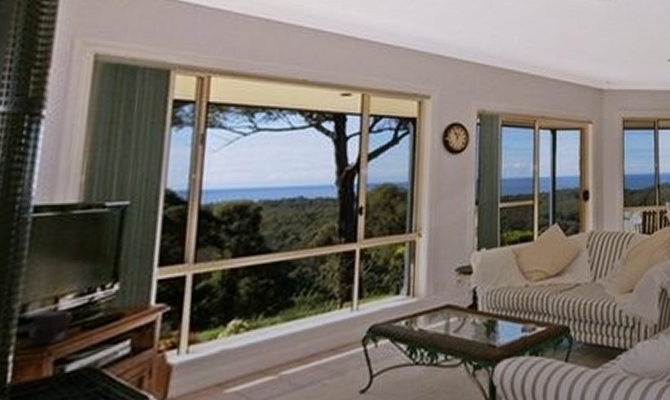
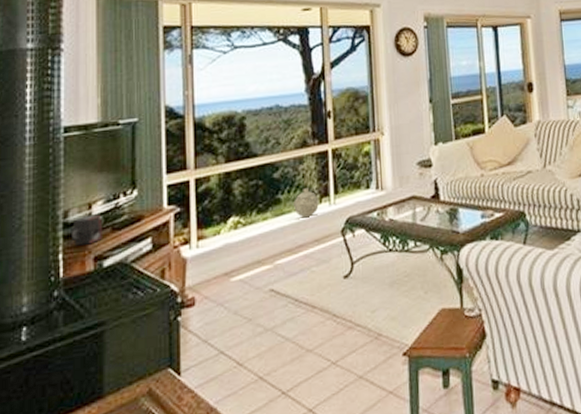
decorative vase: none [309,291,339,324] -> present [294,188,319,218]

